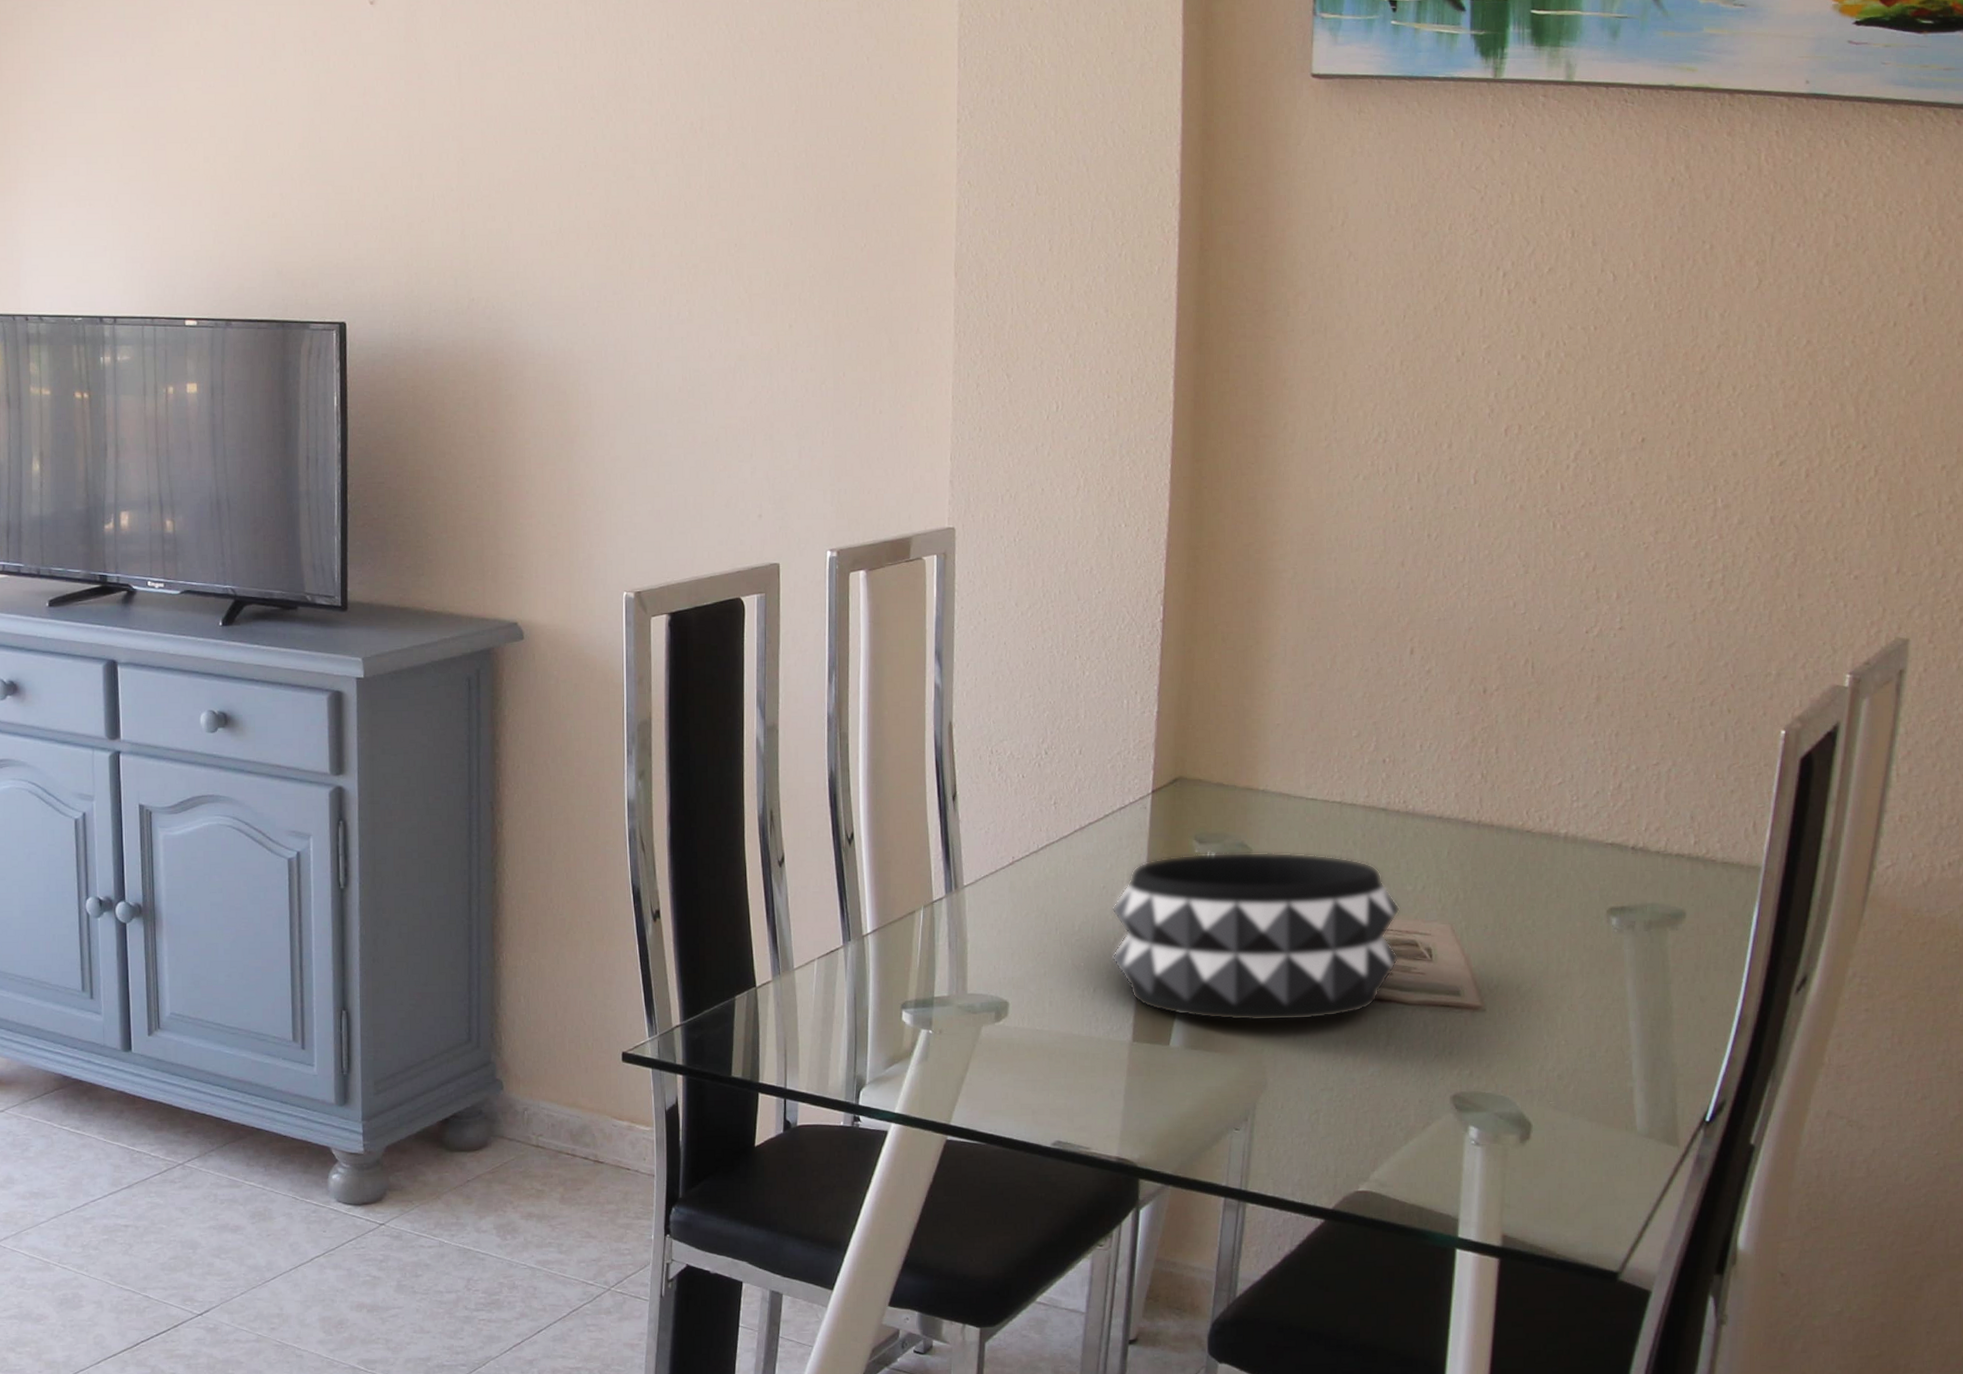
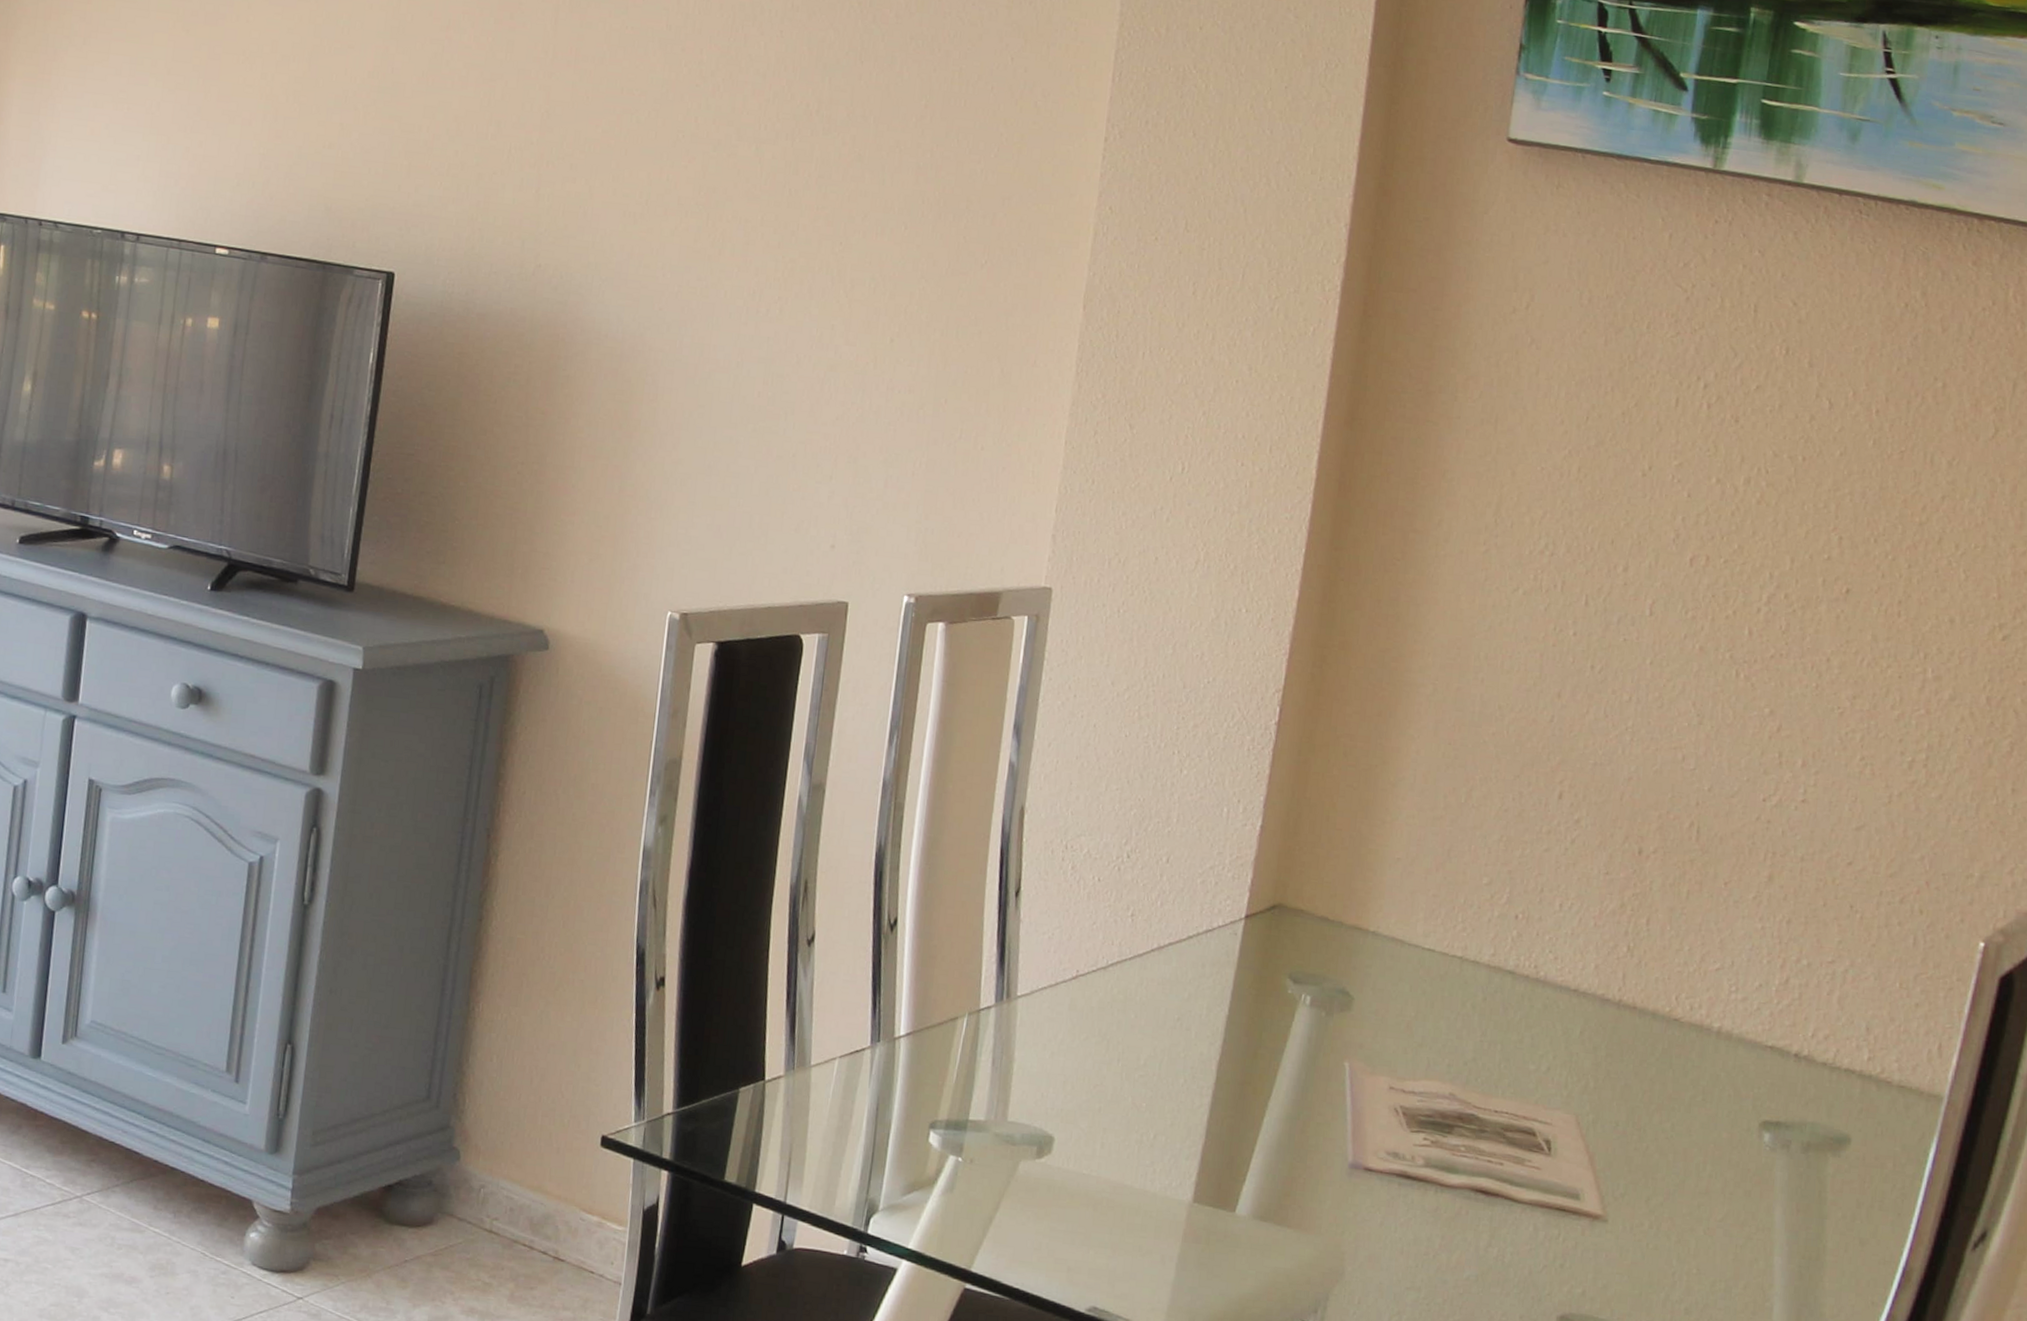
decorative bowl: present [1110,852,1400,1022] -> none [1177,993,1519,1206]

